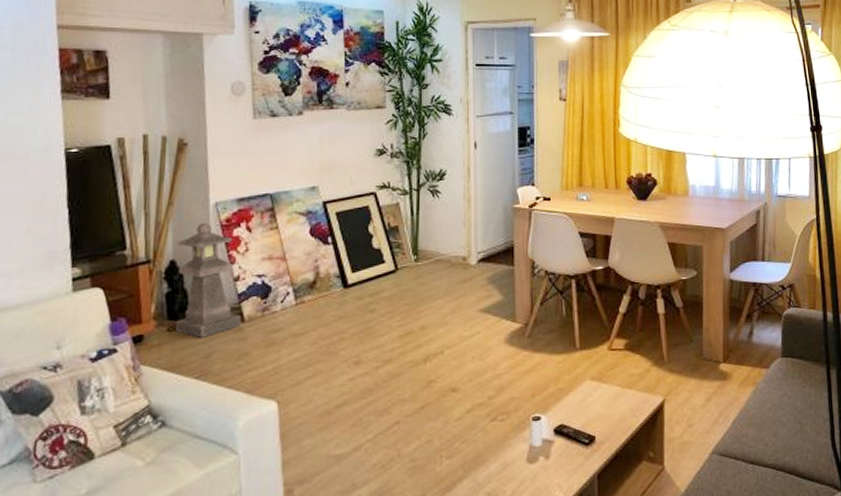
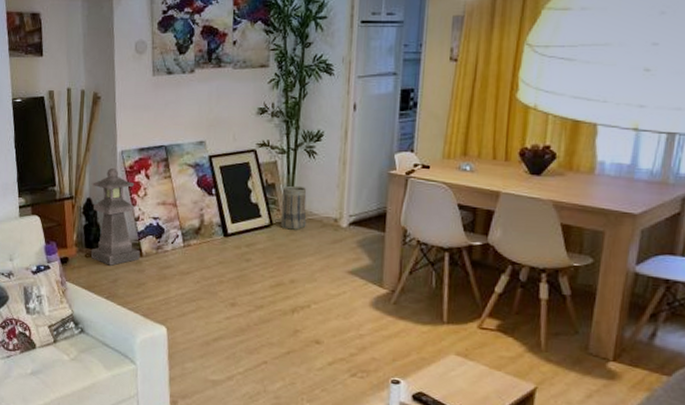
basket: none [406,226,434,273] -> present [281,185,307,230]

